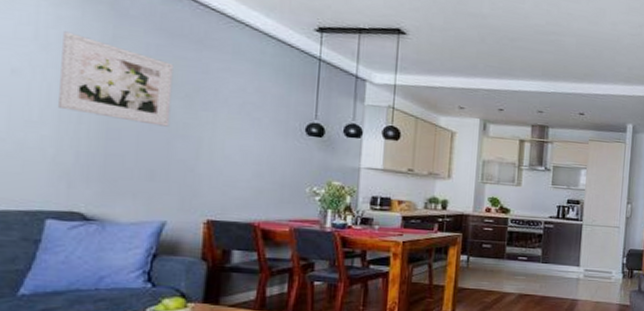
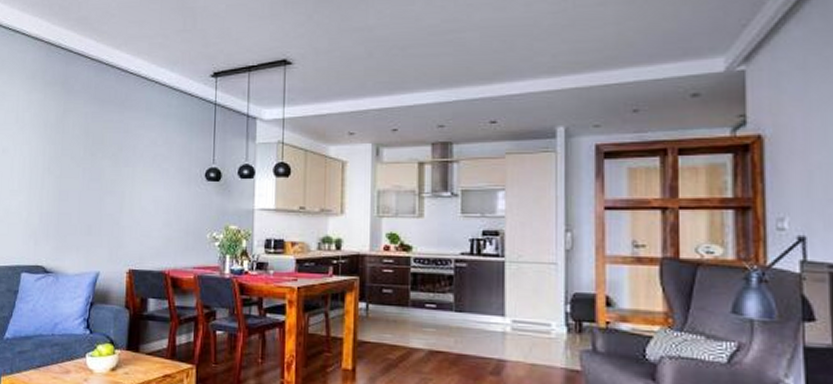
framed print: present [59,31,174,127] -> none [30,112,104,185]

